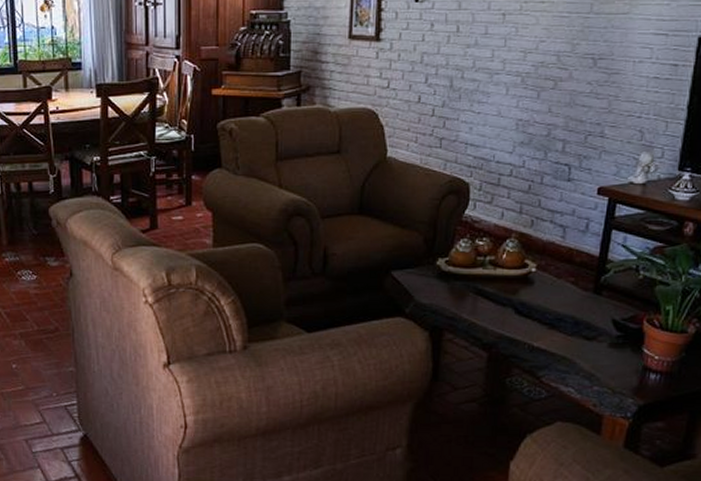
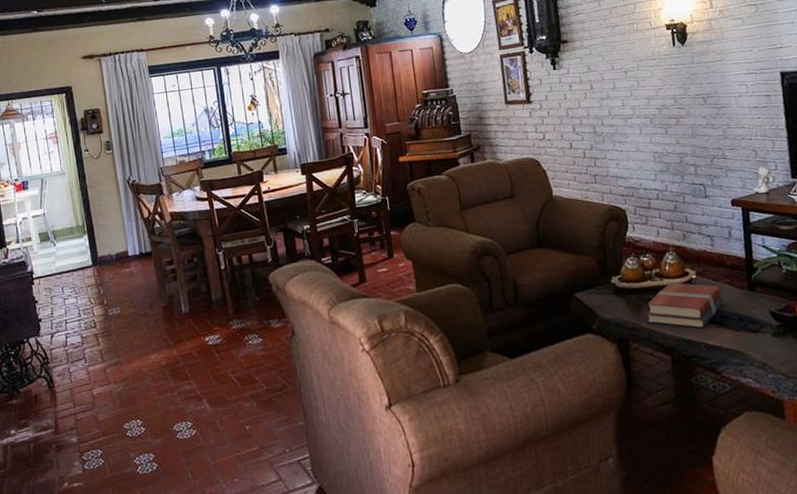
books: none [469,272,563,328] -> present [646,282,724,329]

